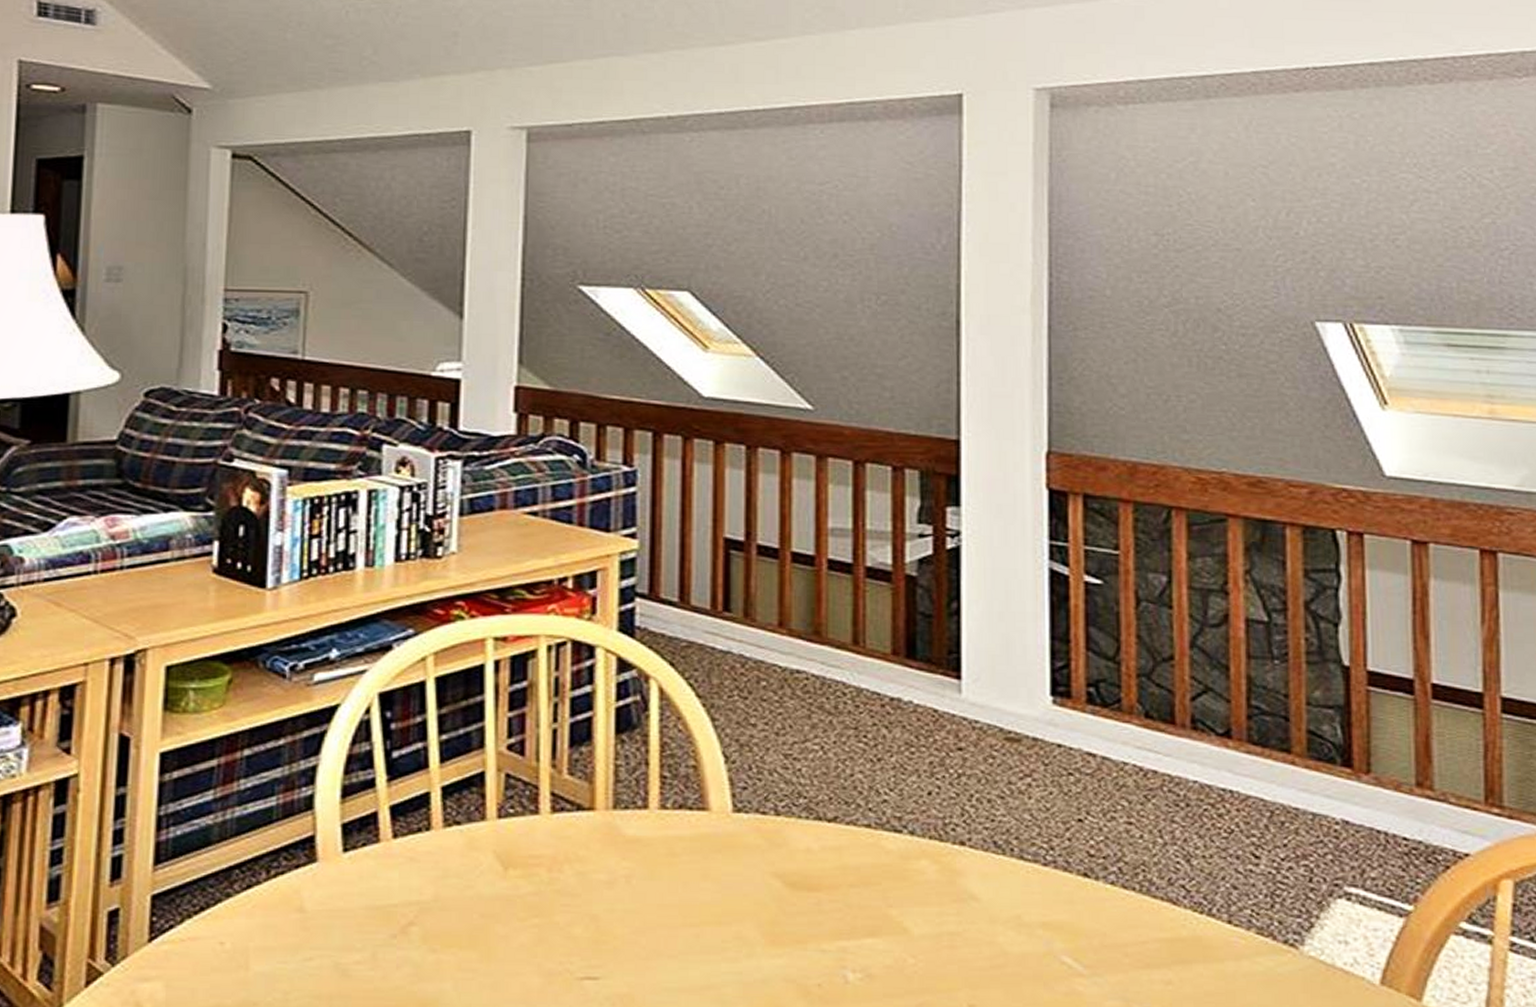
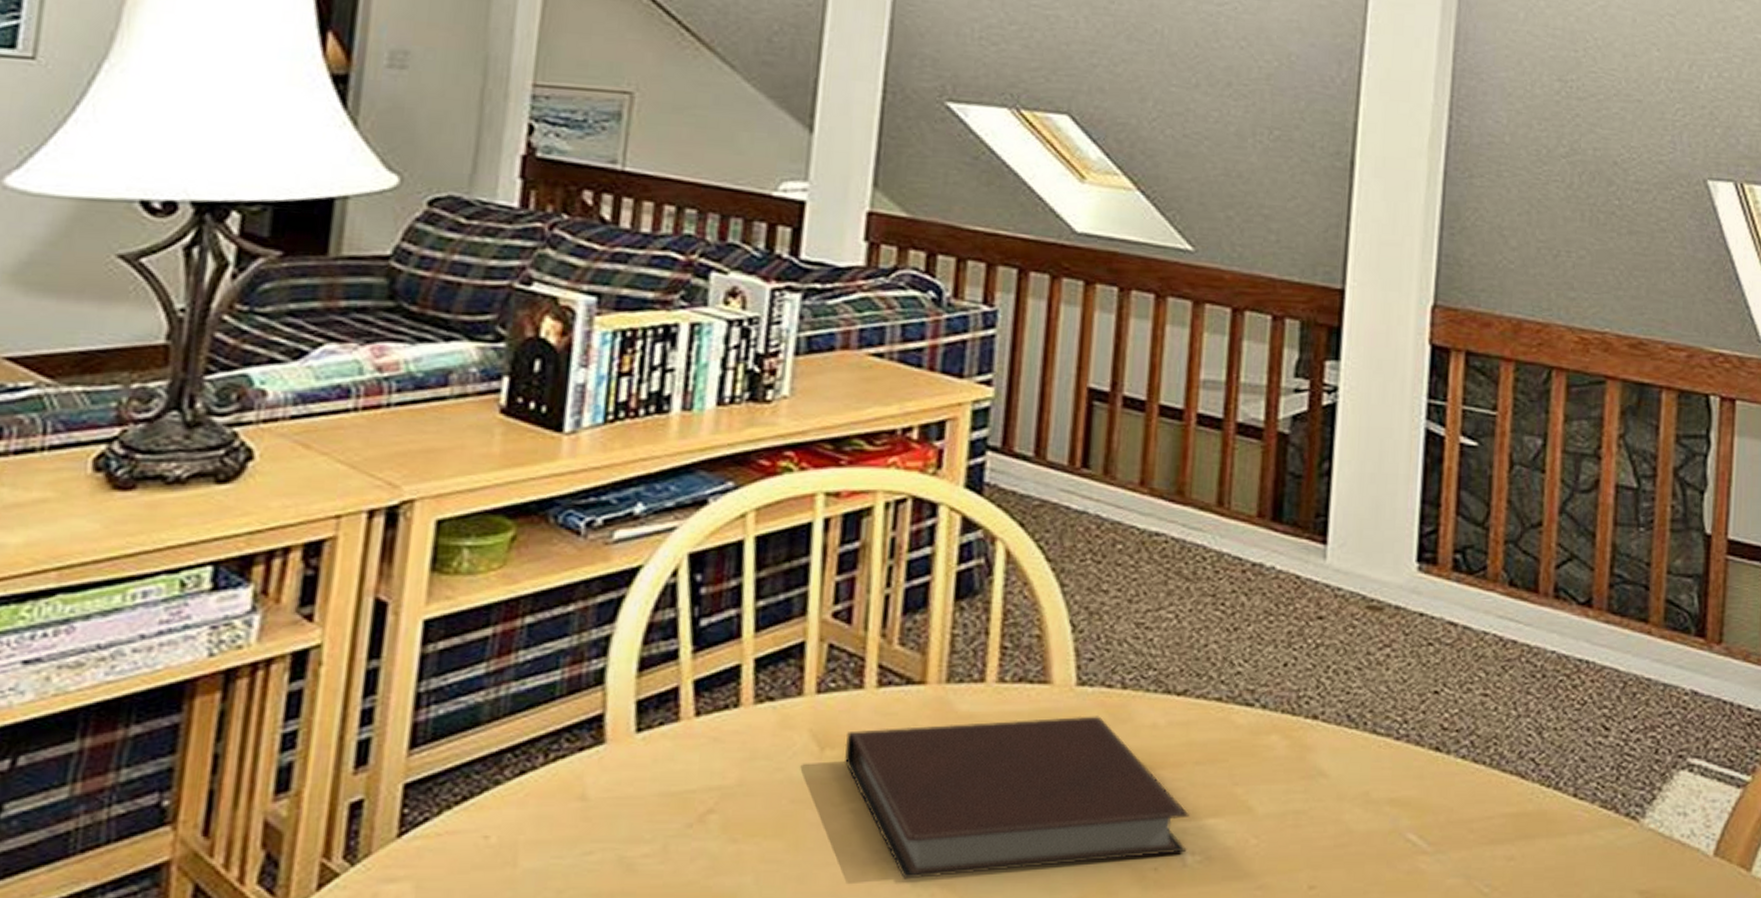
notebook: none [526,840,848,990] -> present [845,716,1189,880]

